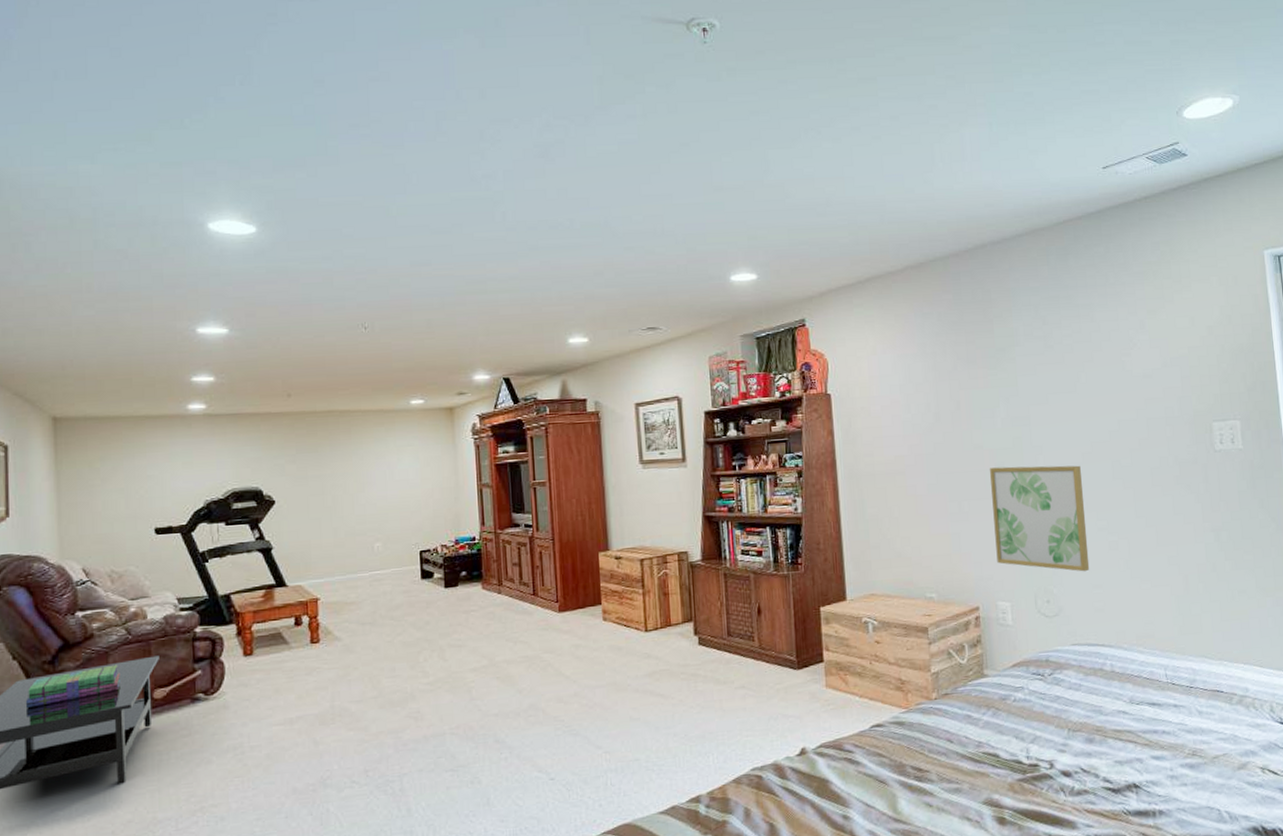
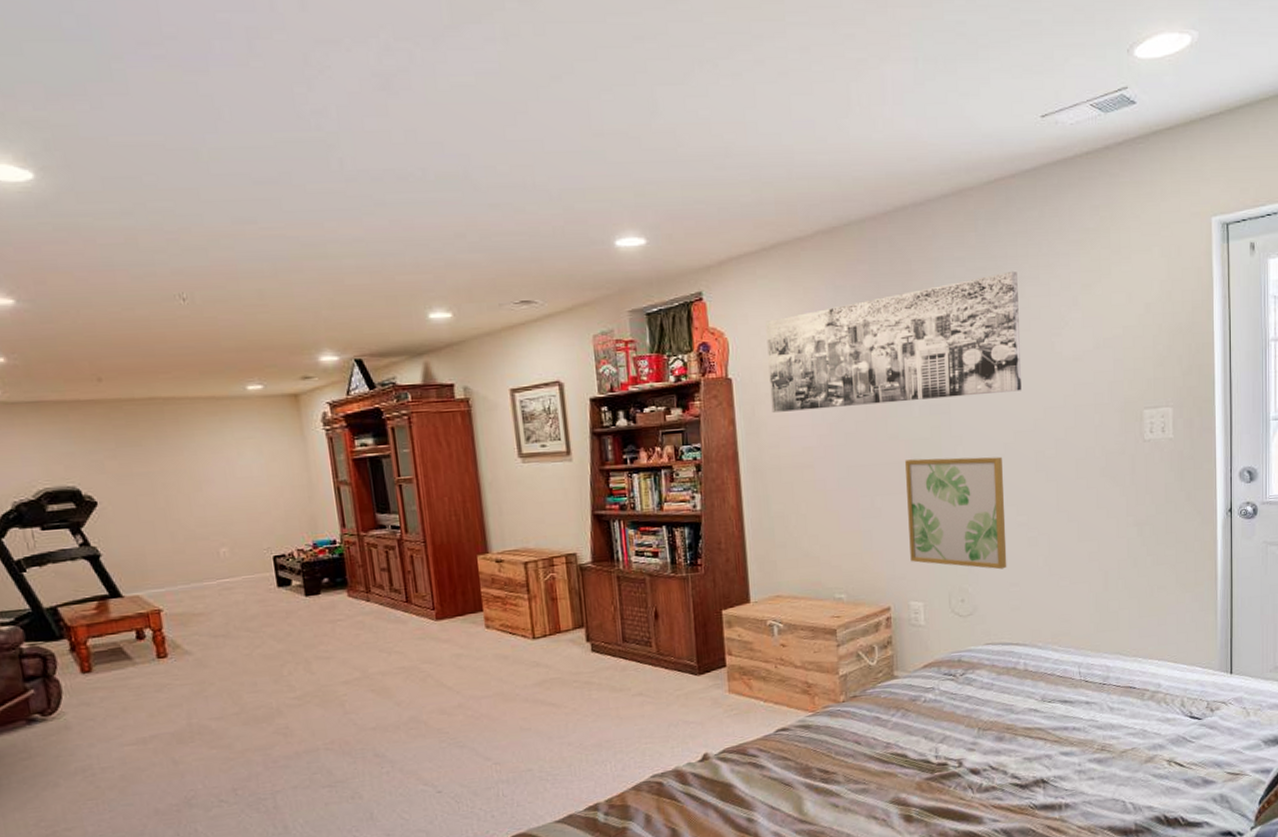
wall art: none [861,298,1096,424] -> present [765,271,1021,412]

